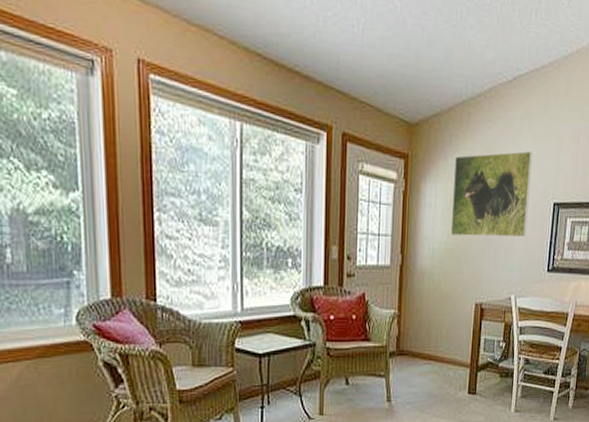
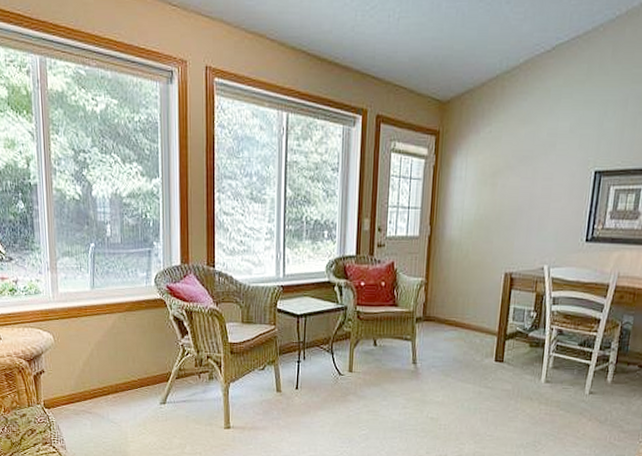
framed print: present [450,150,532,238] -> none [480,119,572,208]

